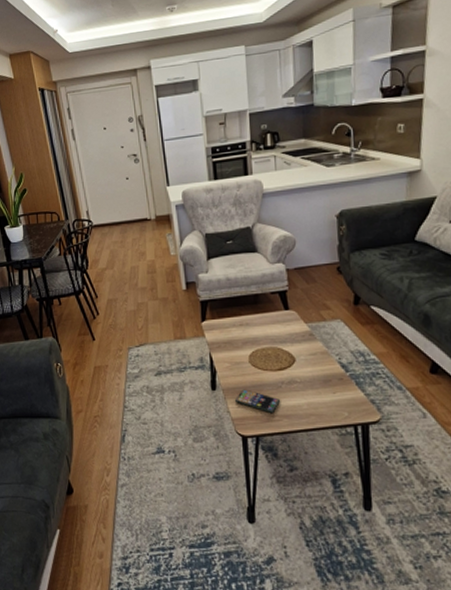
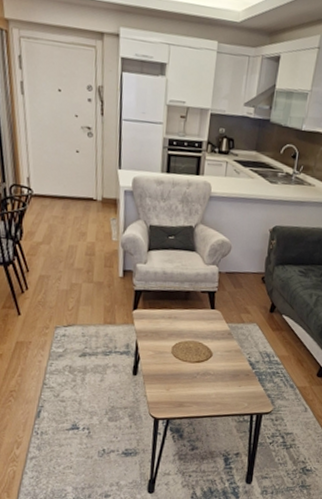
smartphone: present [234,389,281,414] -> none [152,376,194,400]

